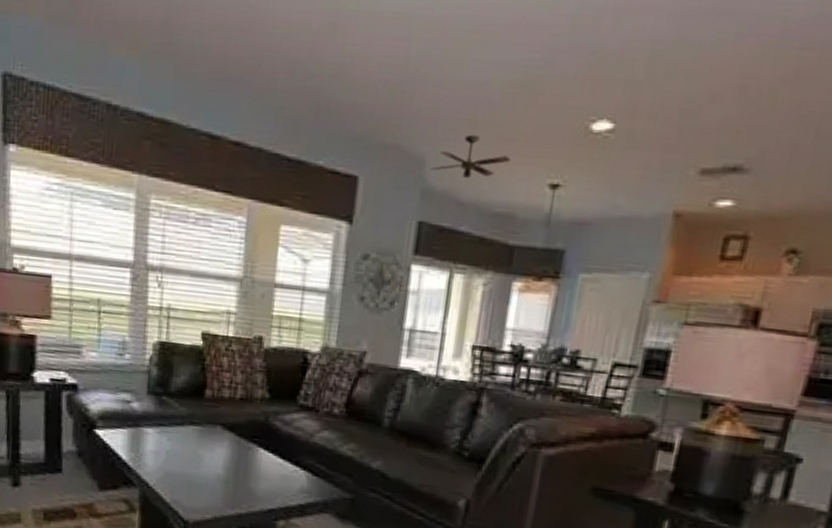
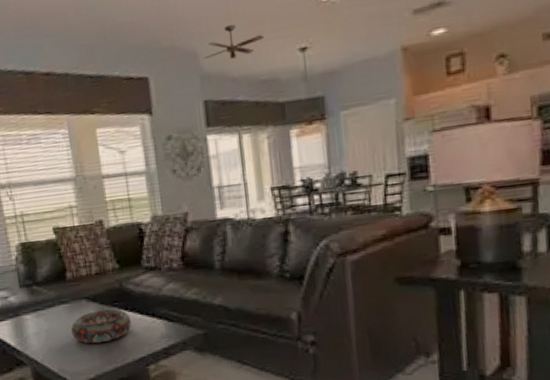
decorative bowl: none [195,442,269,482] -> present [71,309,131,344]

